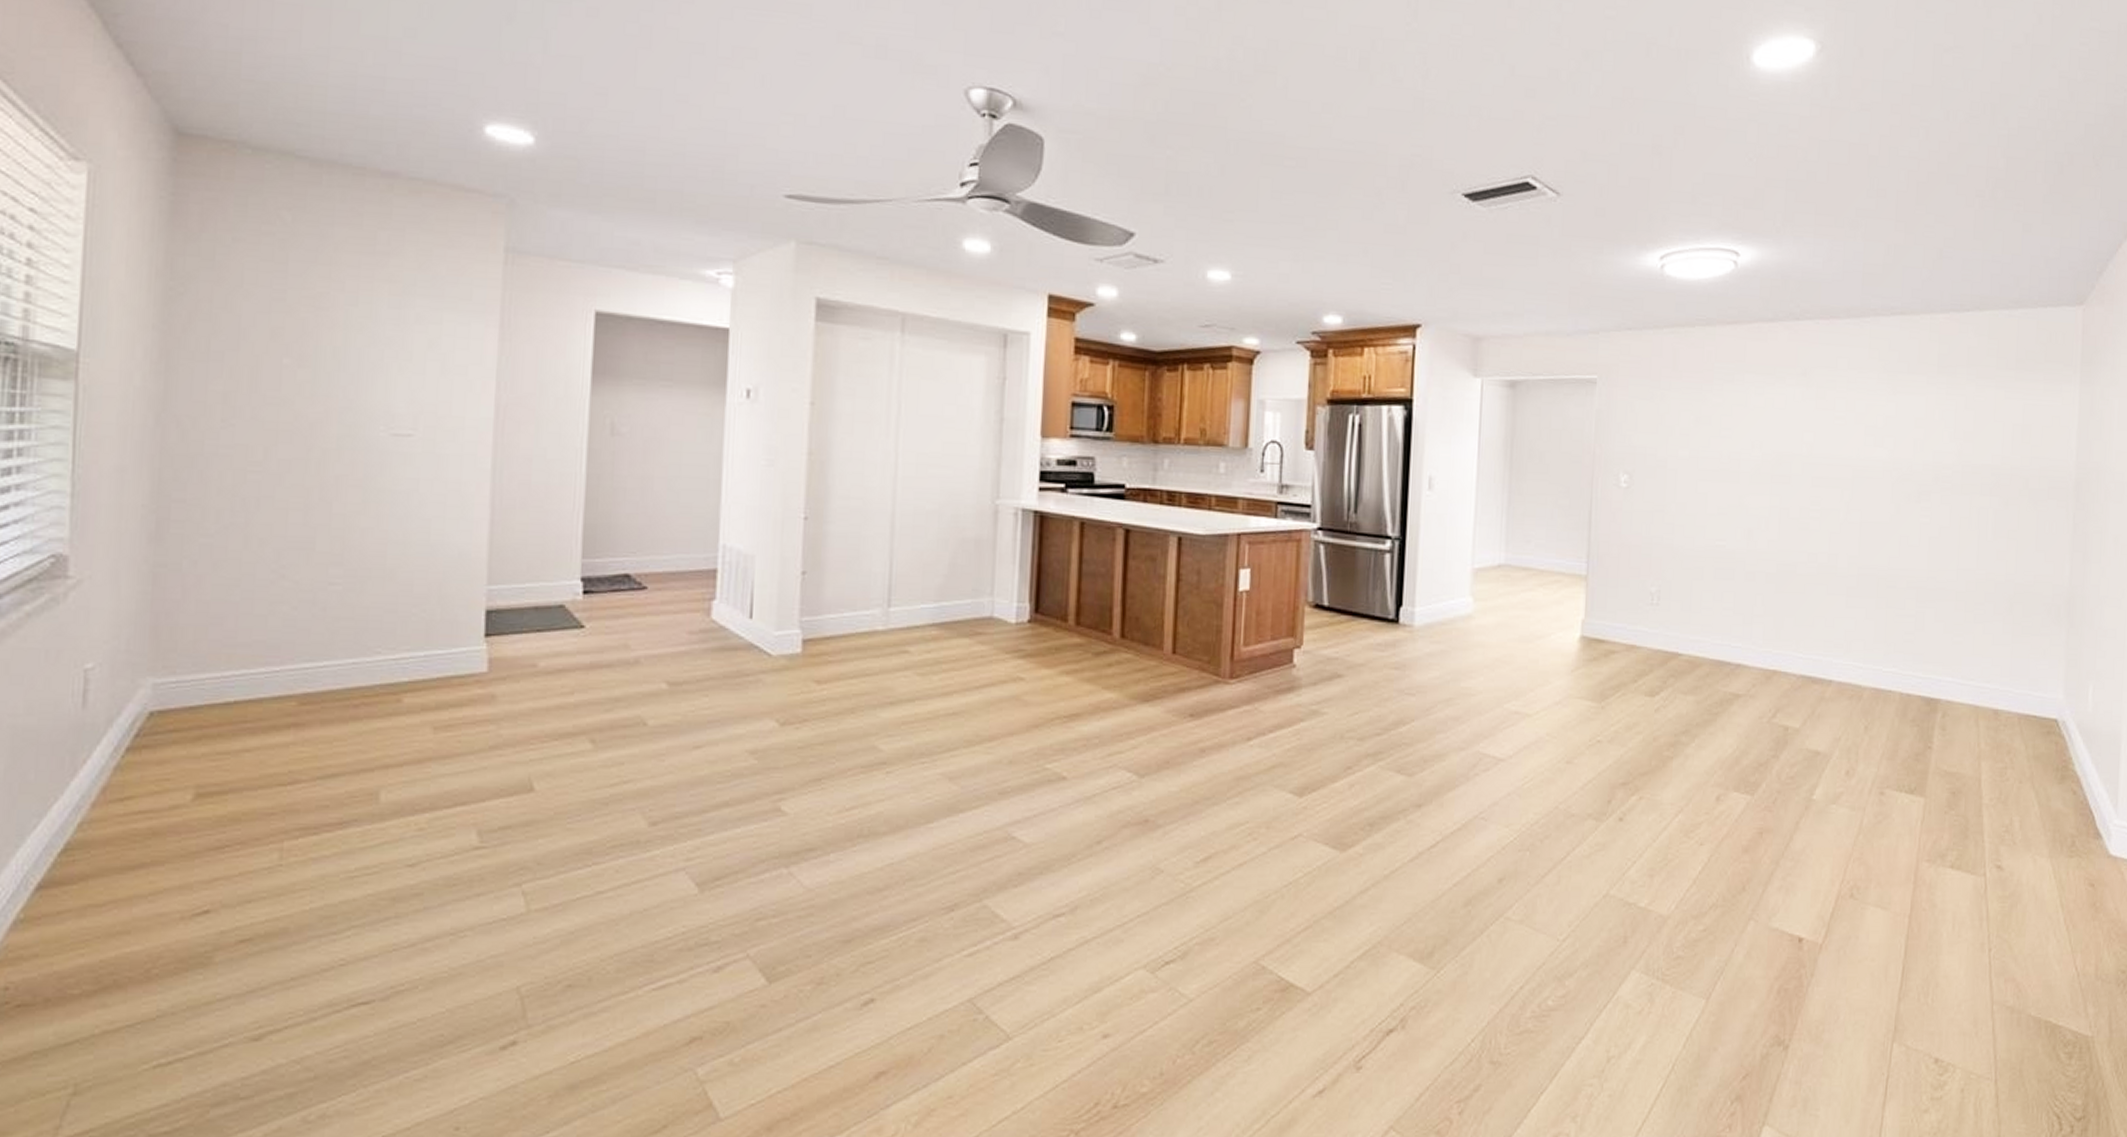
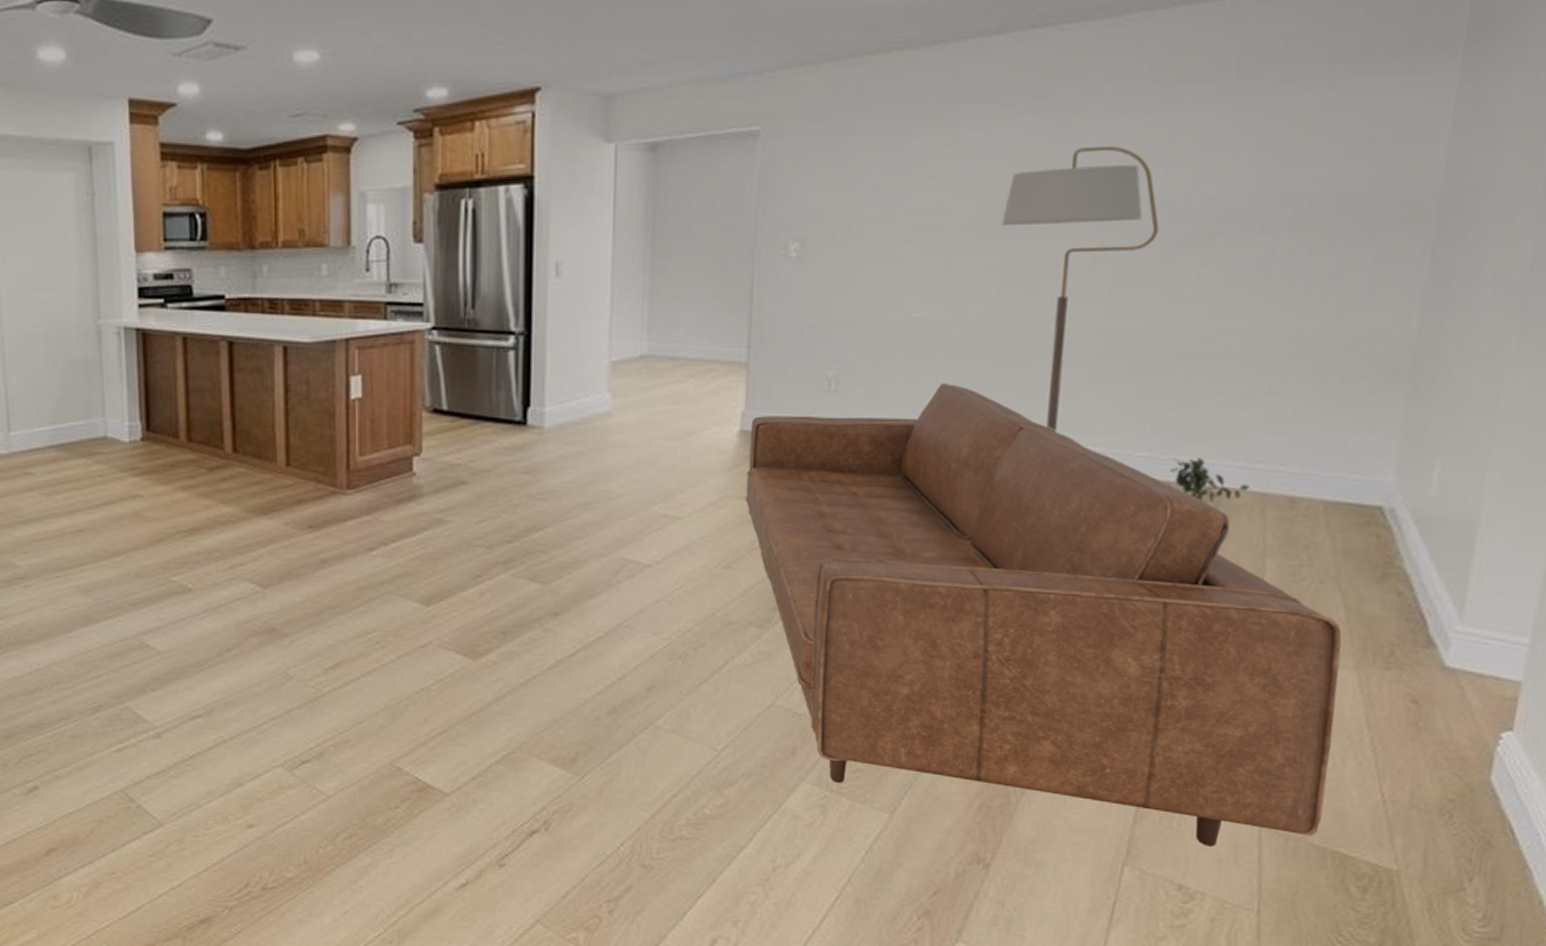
sofa: none [1584,603,2039,1021] -> present [745,384,1342,847]
floor lamp: none [1780,416,1892,648] -> present [1001,146,1159,432]
potted plant: none [1909,674,1966,713] -> present [1169,458,1250,503]

